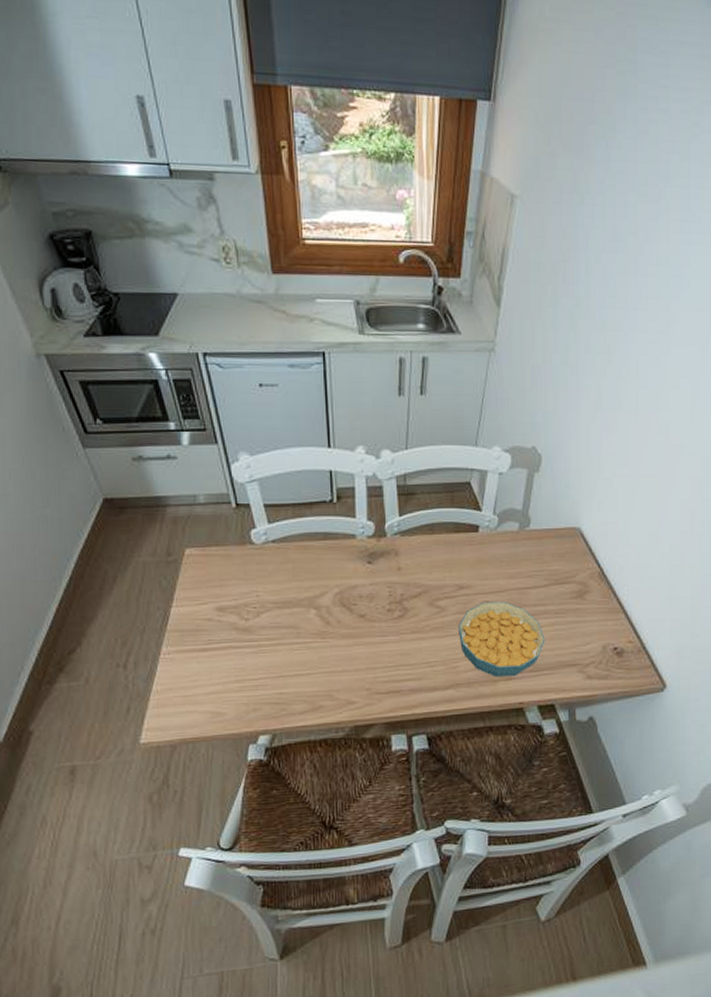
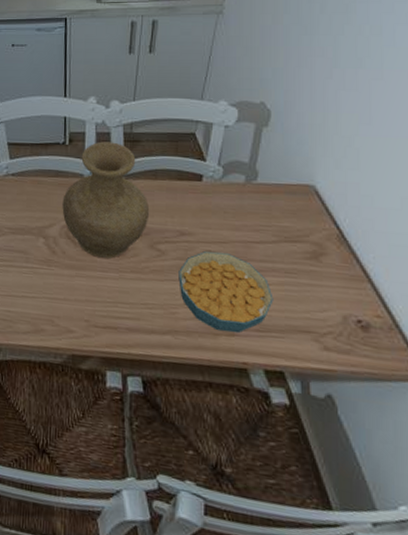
vase: none [334,496,428,622] -> present [62,141,150,258]

